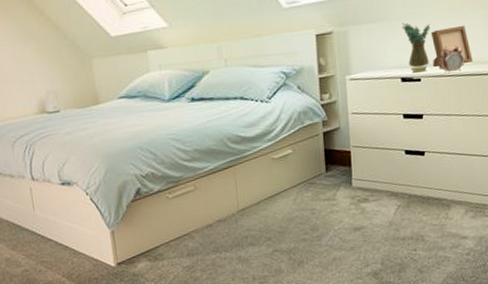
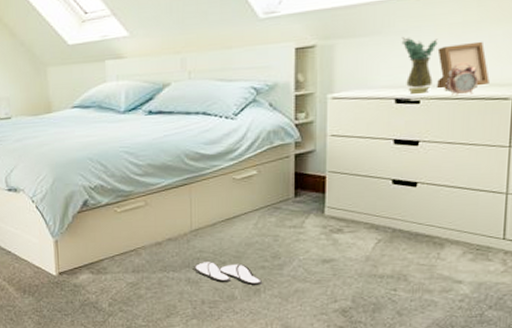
slippers: none [243,238,305,258] -> present [194,262,263,285]

